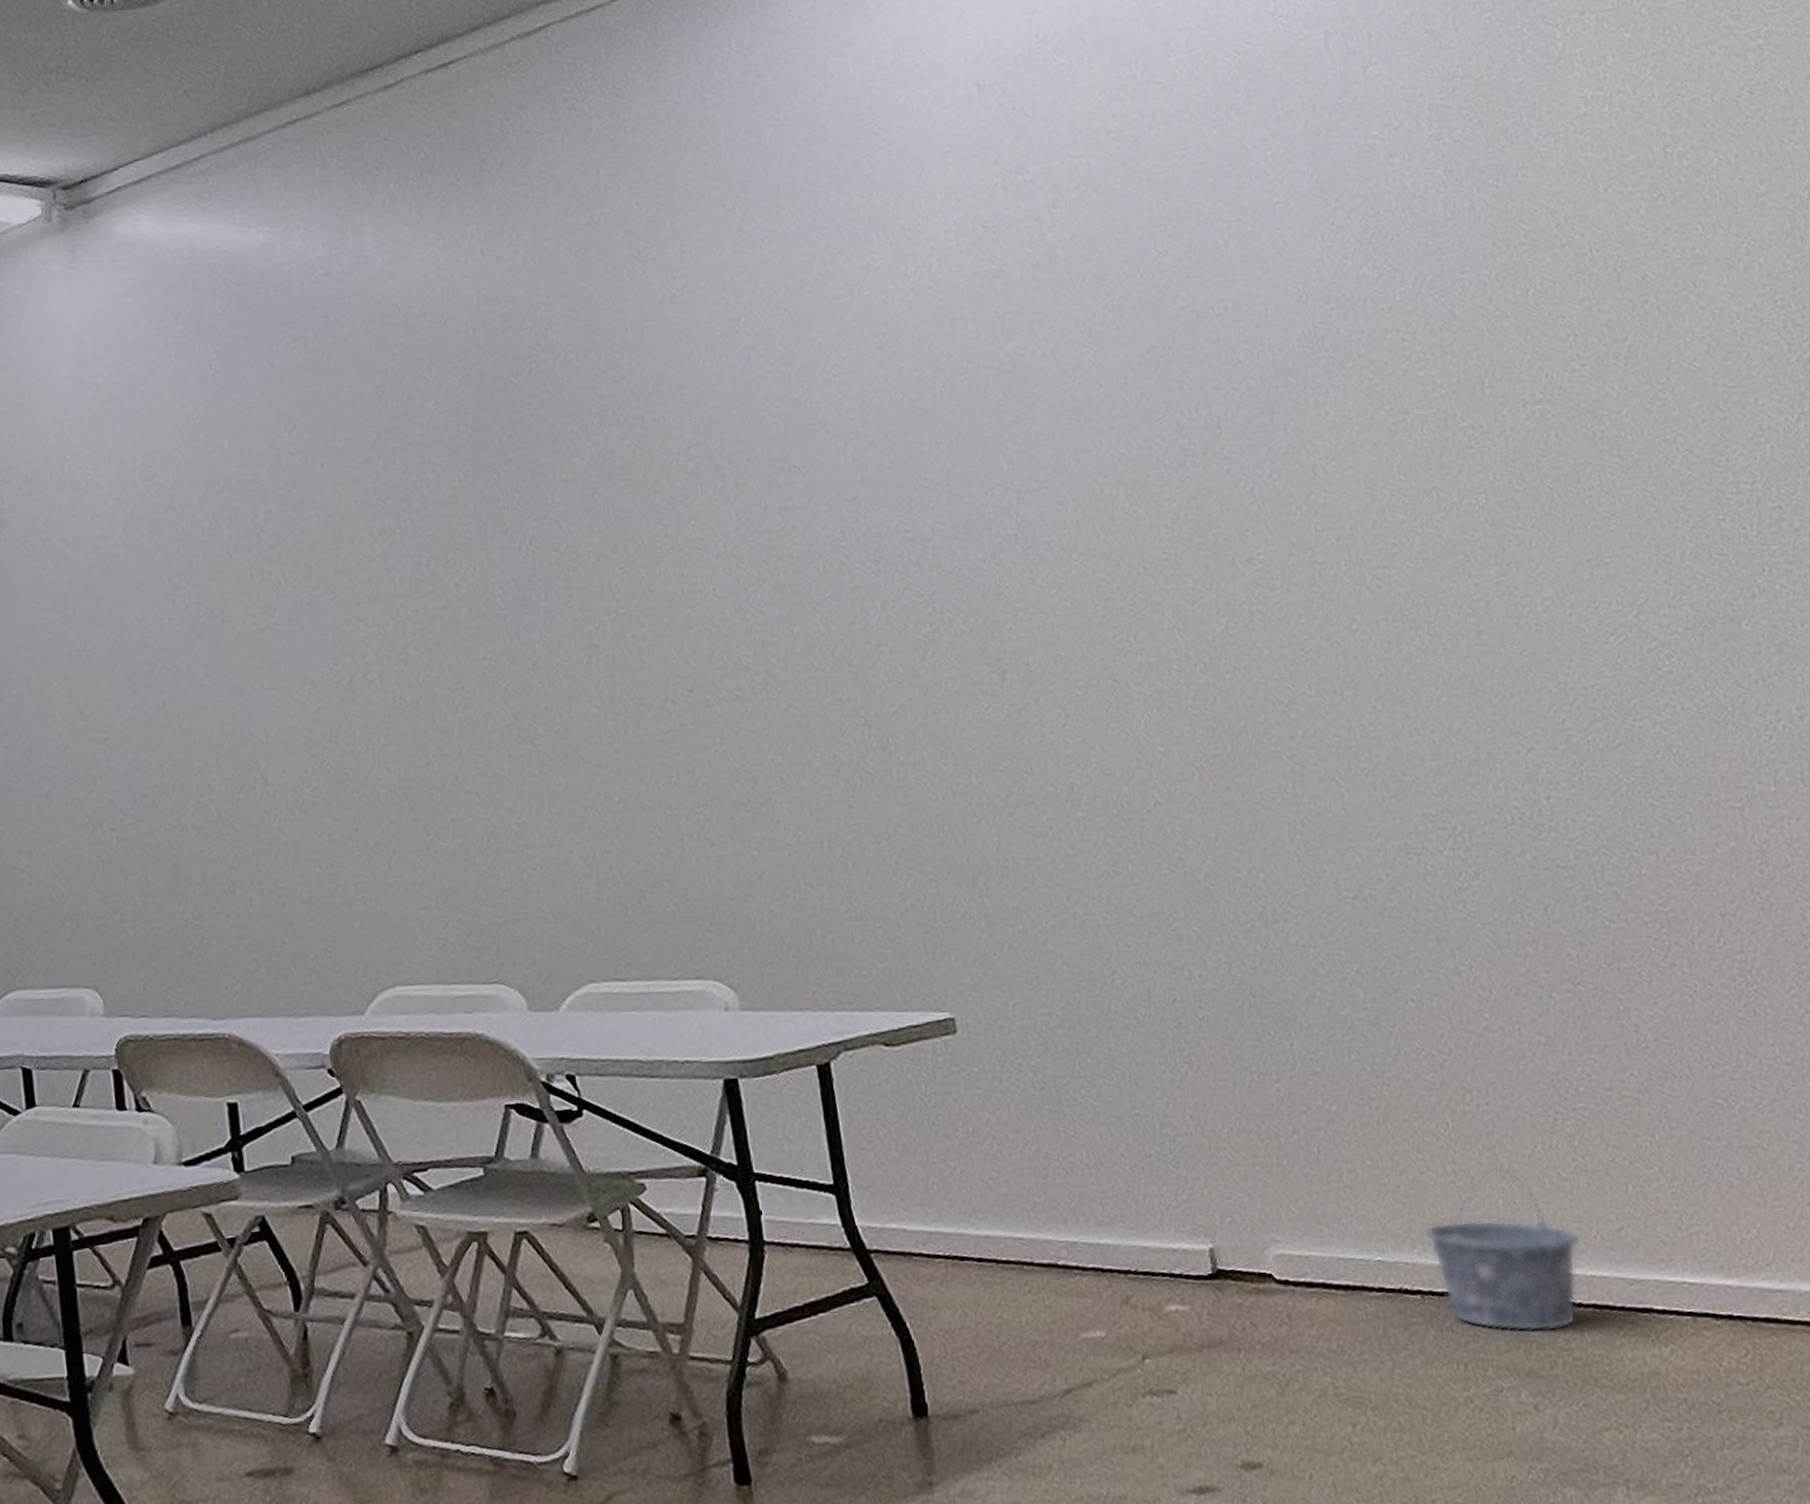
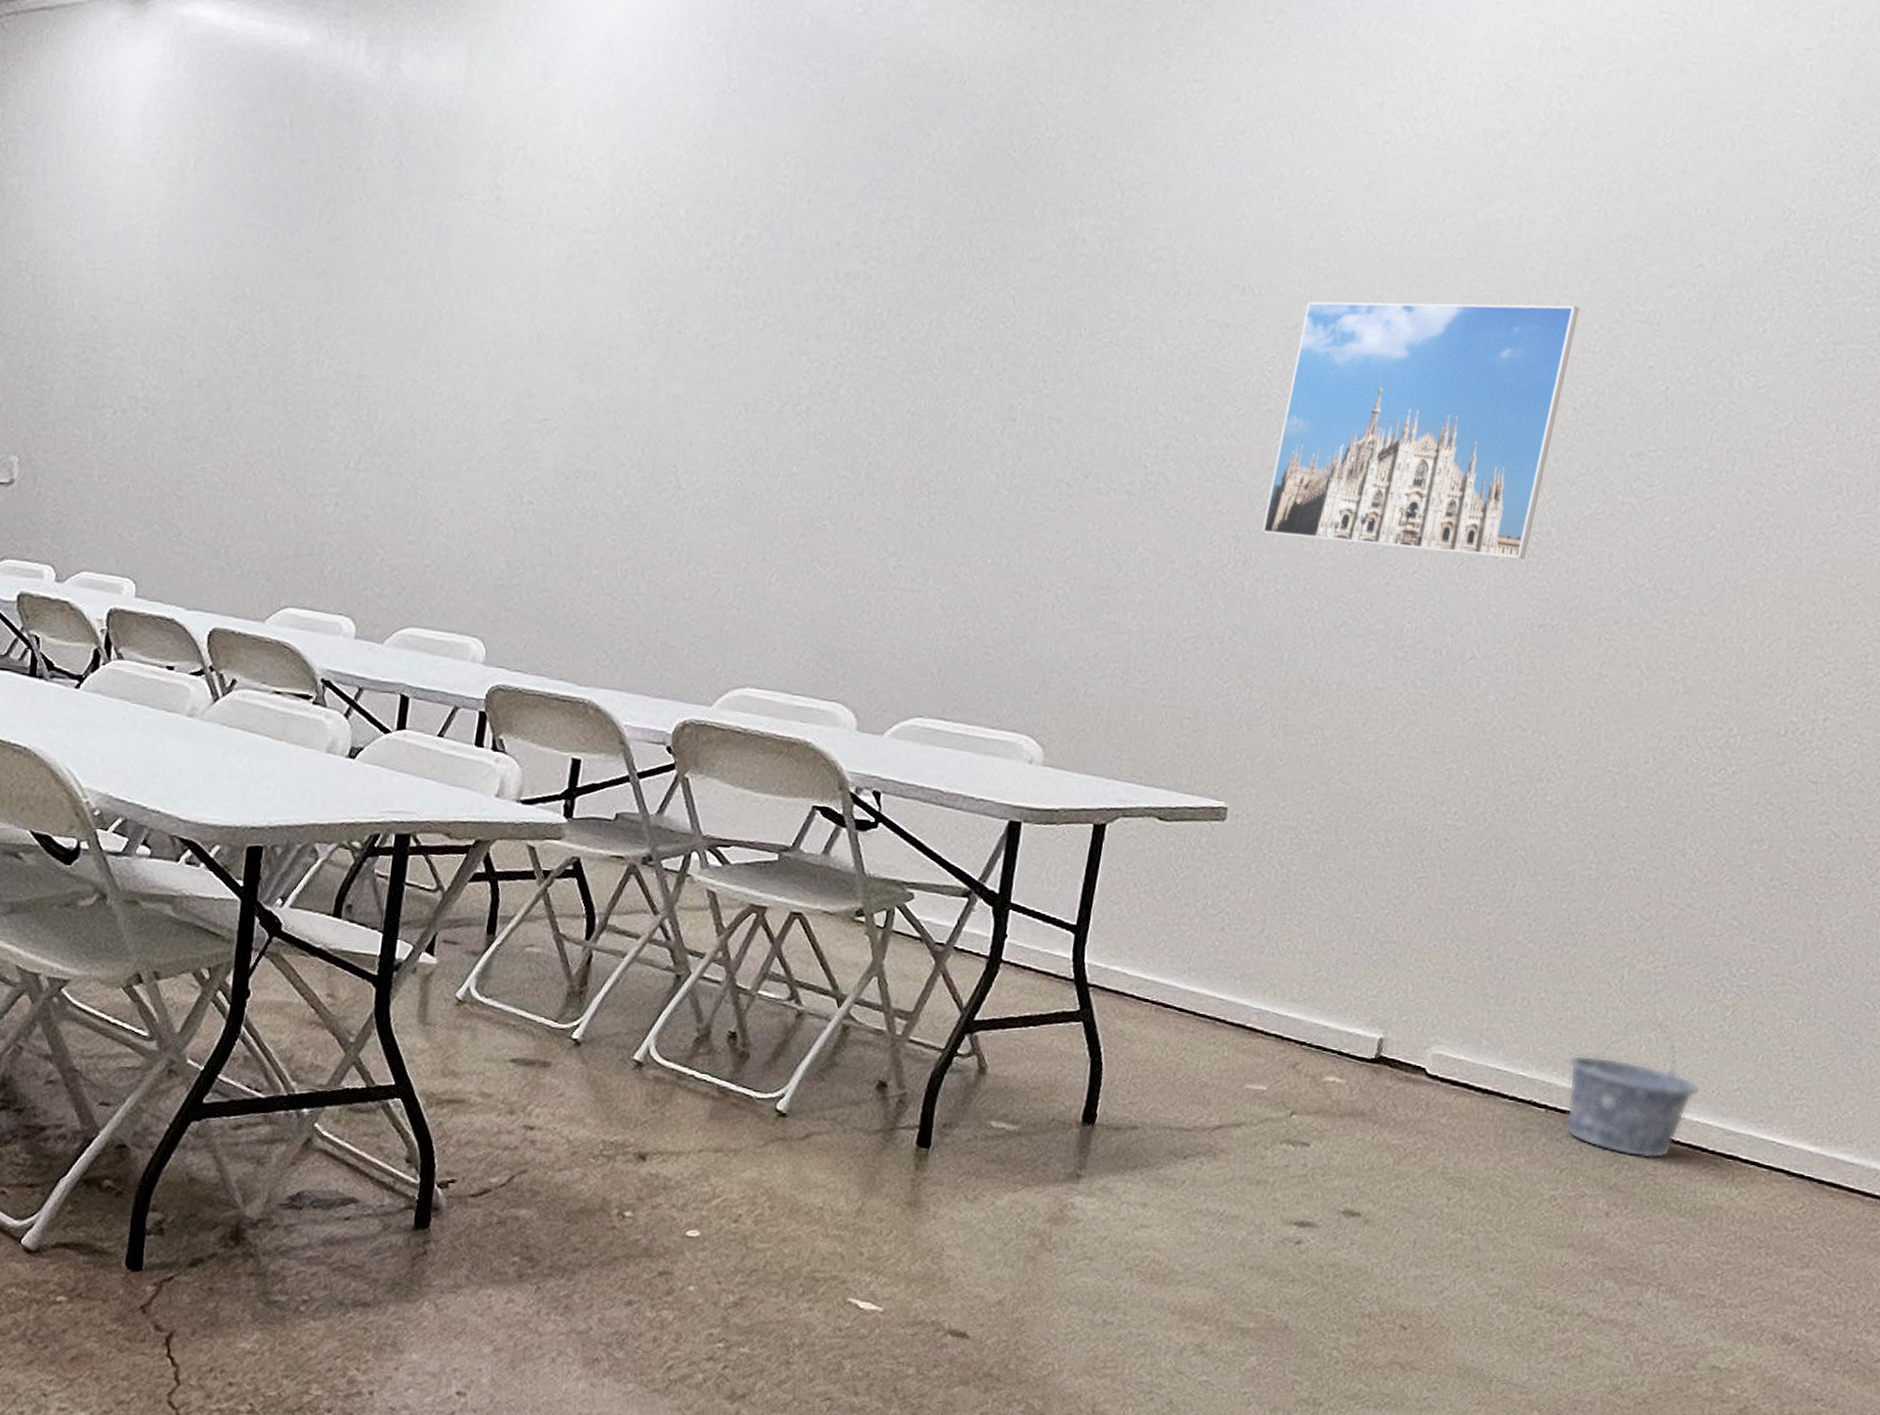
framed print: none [859,425,1173,715] -> present [1262,301,1580,559]

